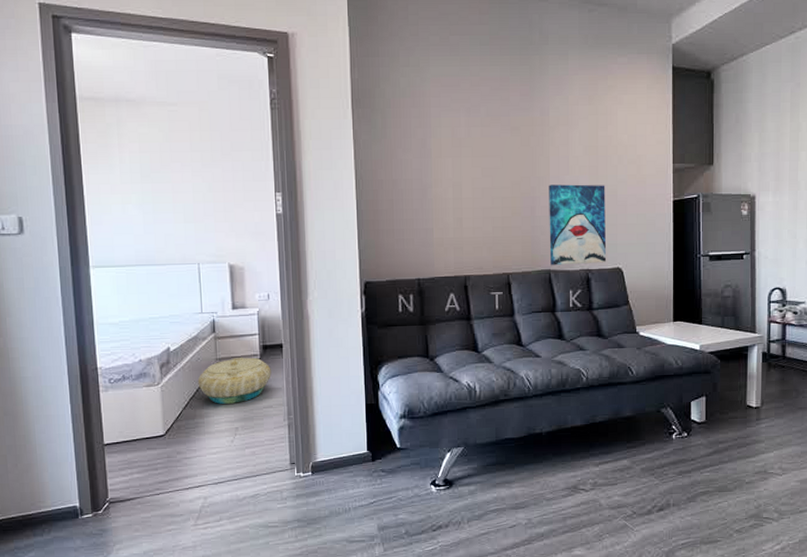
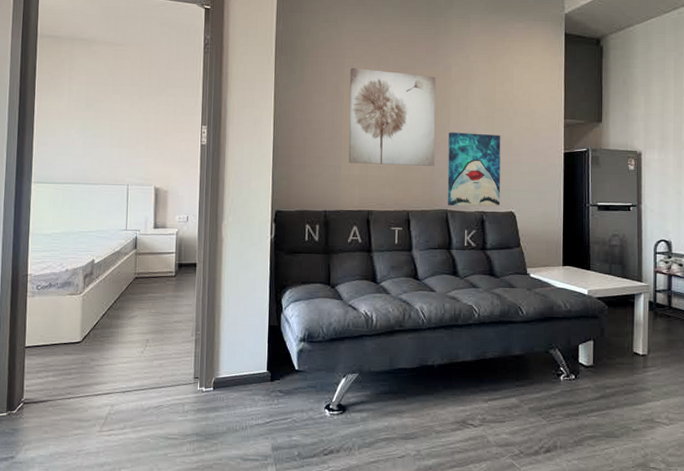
basket: present [197,357,271,404] -> none [116,273,184,316]
wall art: none [437,118,535,225] -> present [348,68,436,166]

